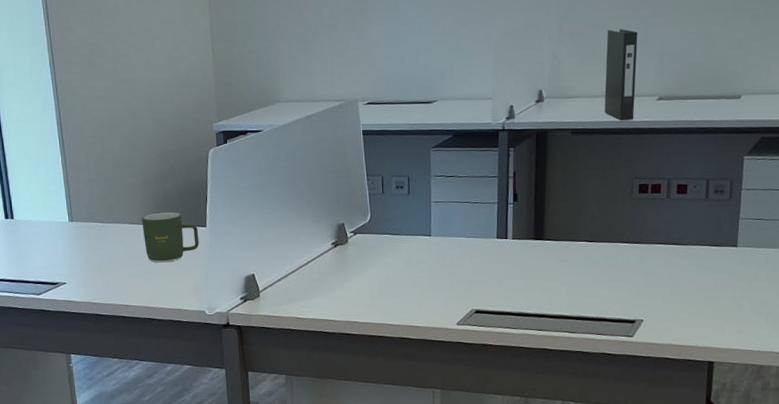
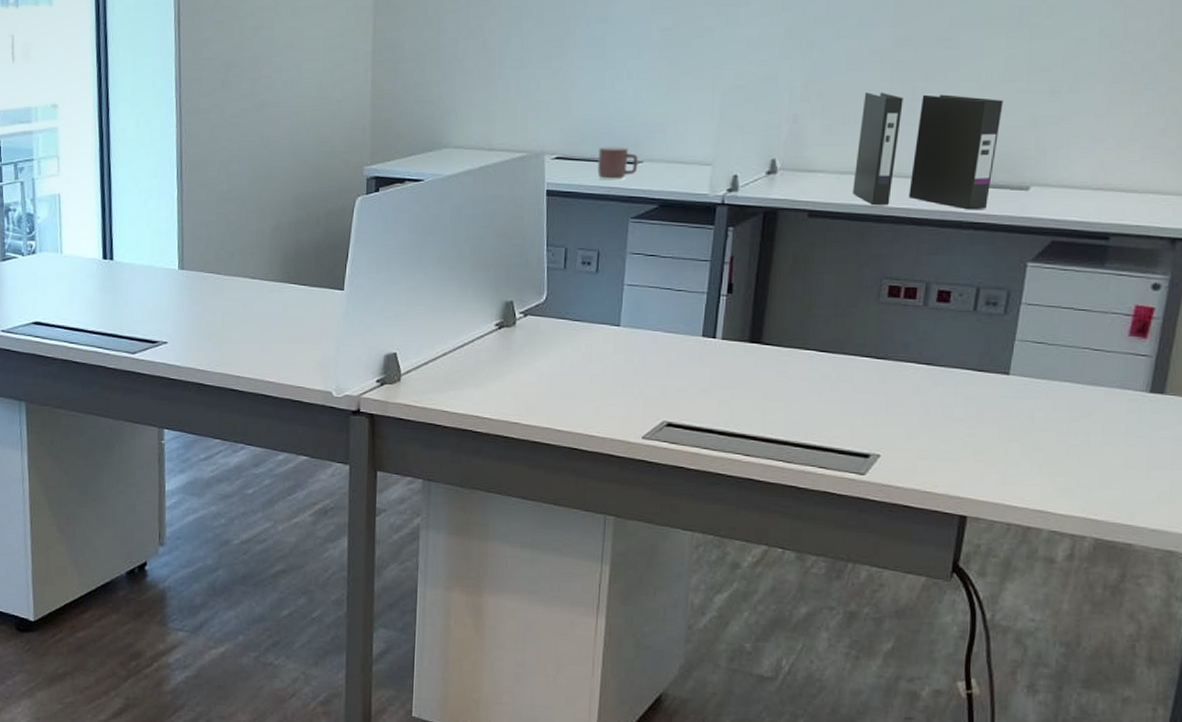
mug: present [141,211,199,263] -> none [266,267,334,329]
mug: none [401,89,434,119] -> present [597,146,638,180]
binder: none [648,26,715,118] -> present [908,94,1003,210]

